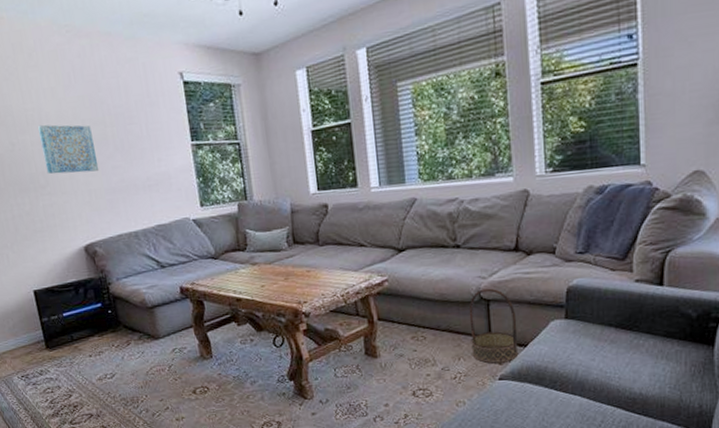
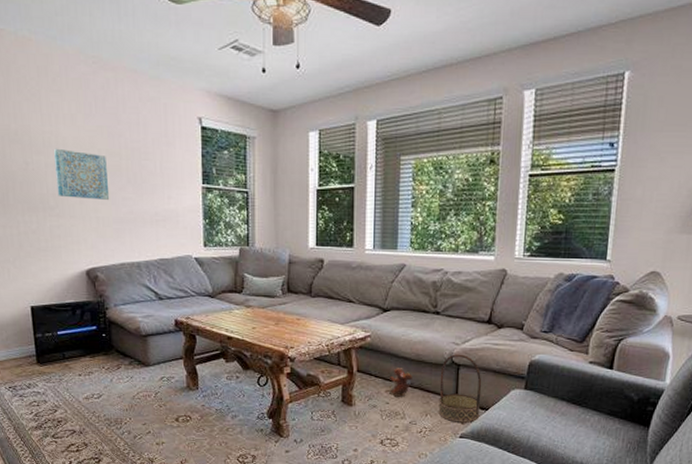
plush toy: none [414,310,439,344] -> present [388,368,412,398]

